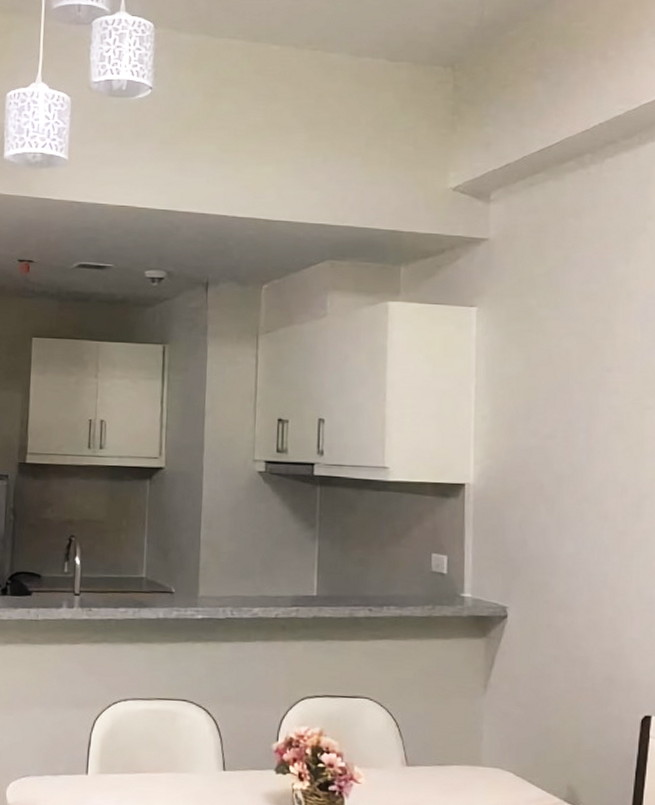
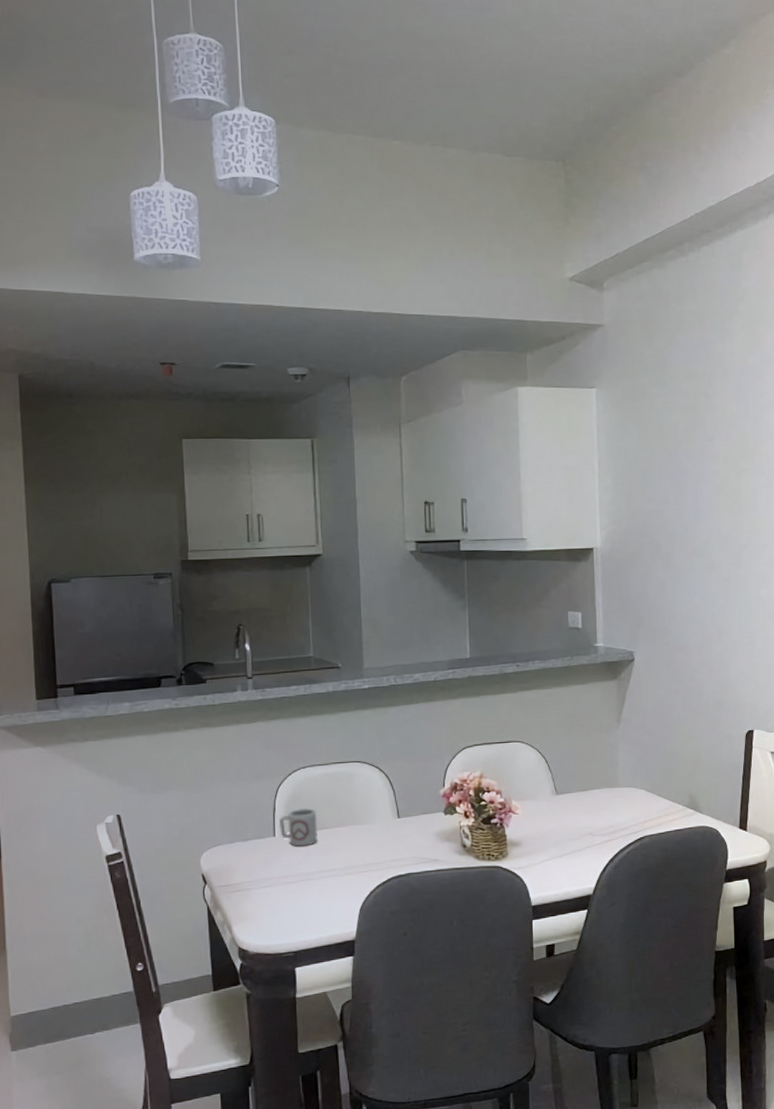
cup: none [92,746,135,790] -> present [279,808,318,847]

